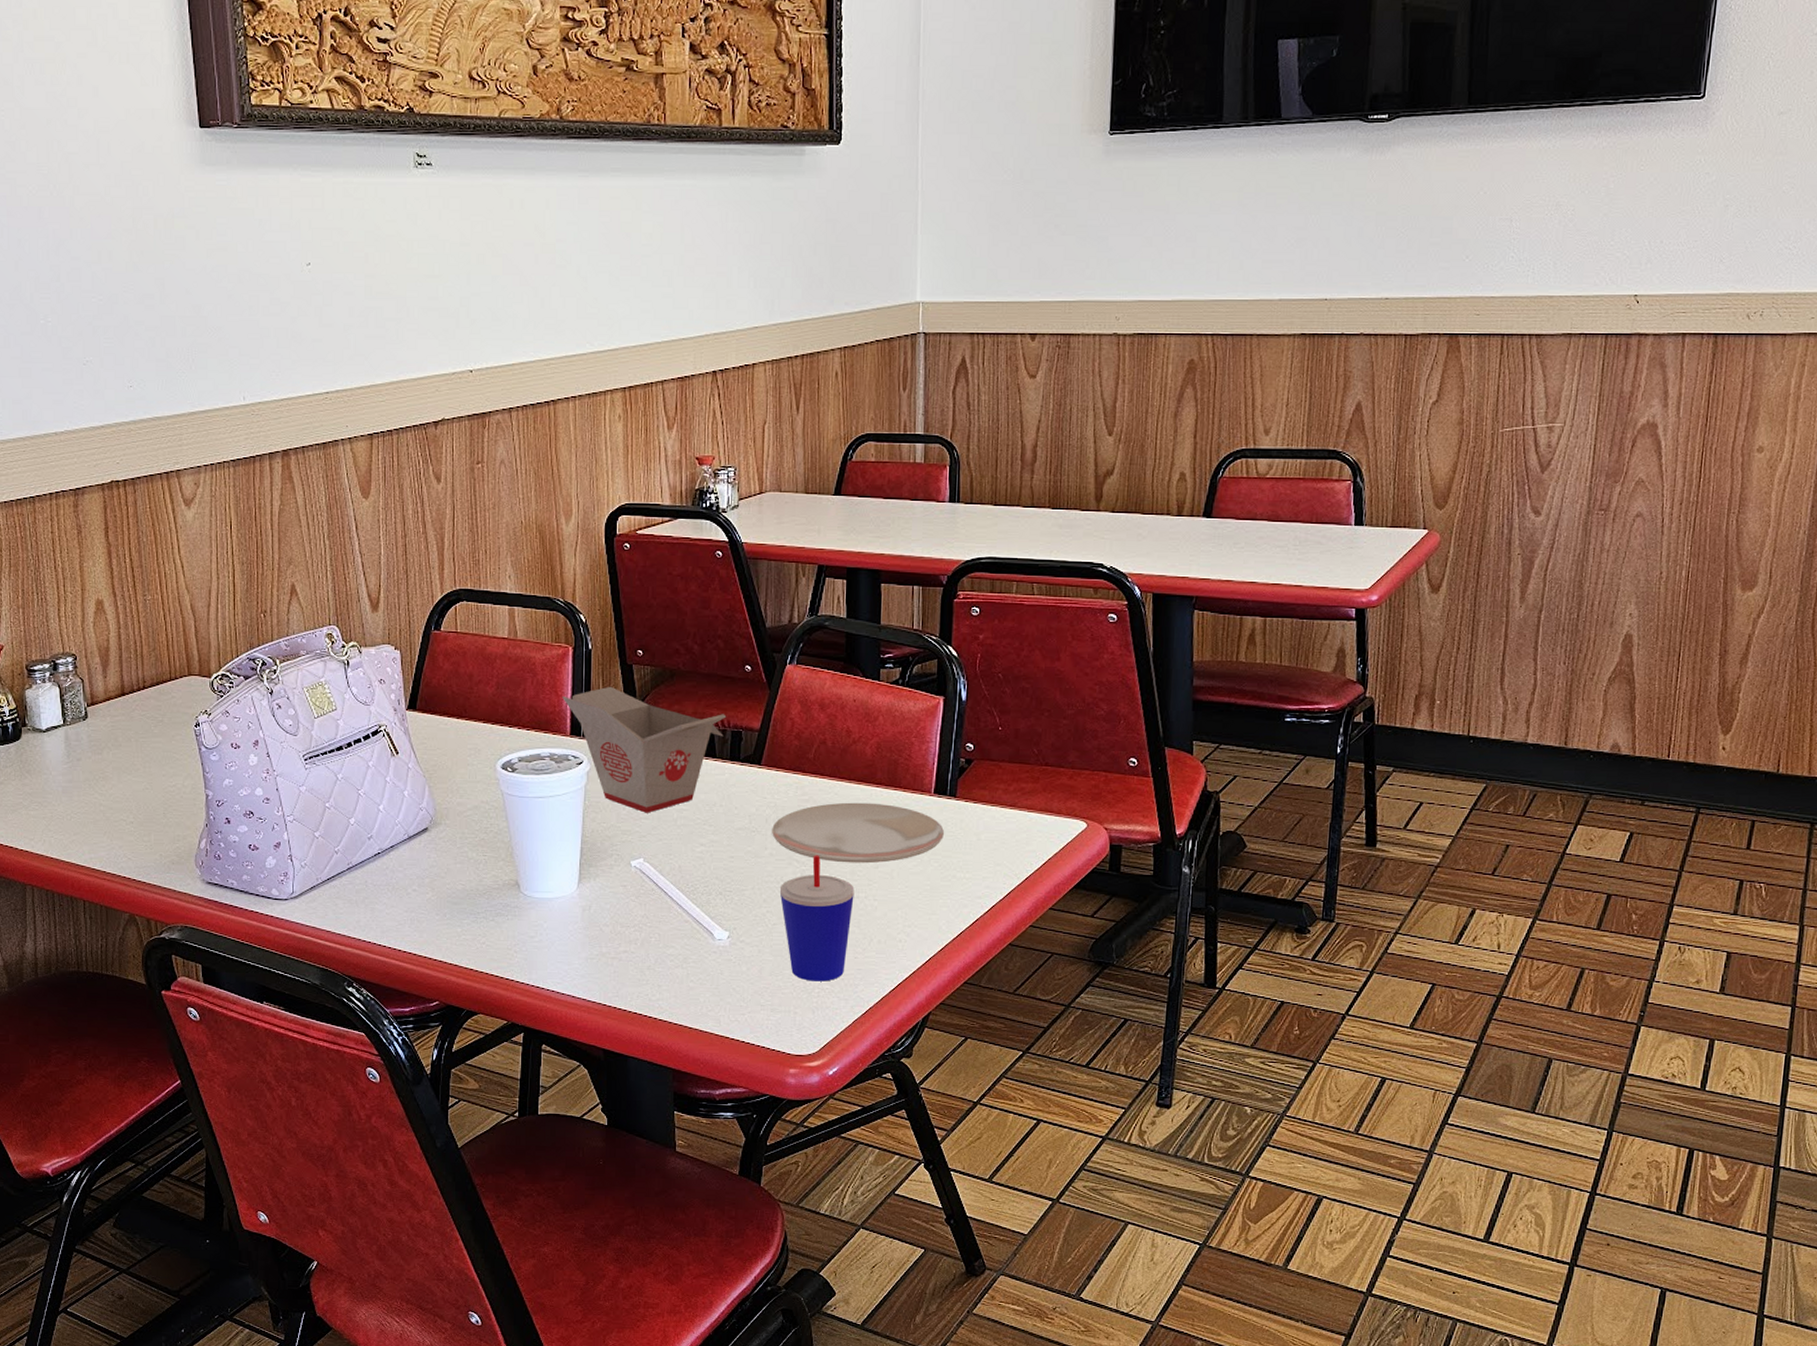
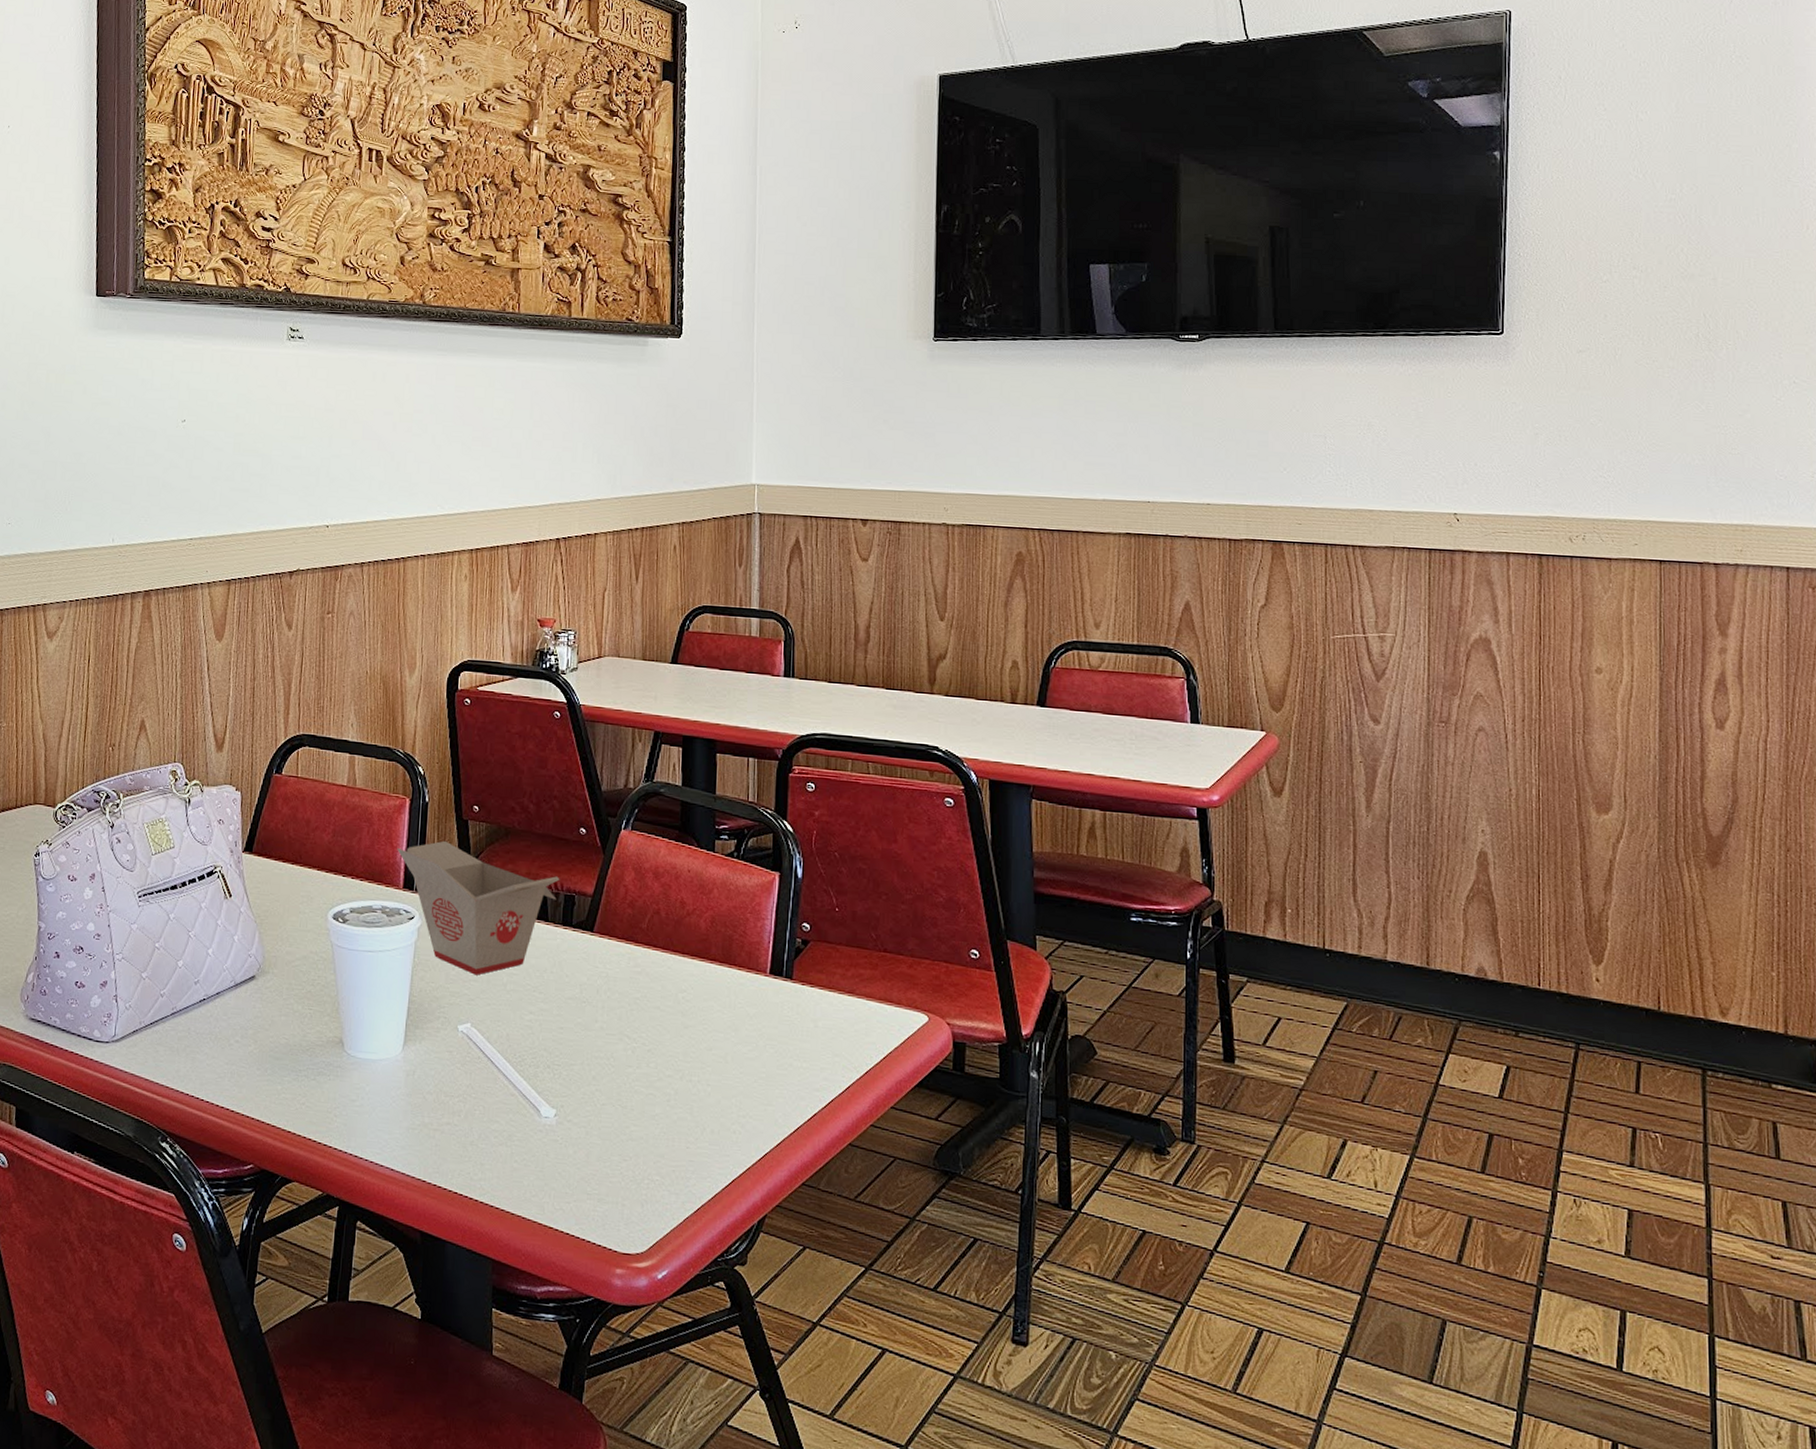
plate: present [772,802,945,864] -> none [603,977,781,1045]
beverage cup: present [779,855,854,982] -> none [609,1031,687,1172]

